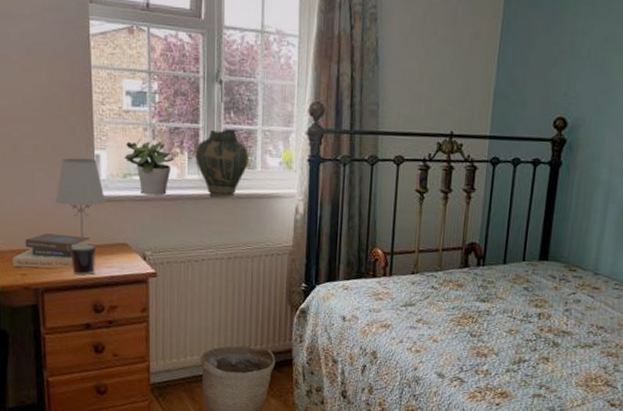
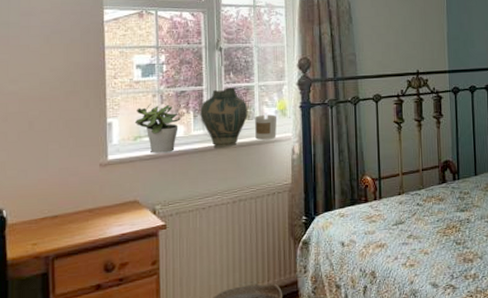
books: present [13,233,92,270] -> none [24,199,104,238]
table lamp: present [55,158,105,238] -> none [69,127,117,201]
mug: present [70,244,96,277] -> none [82,205,108,238]
candle: none [255,163,282,195] -> present [255,112,277,141]

